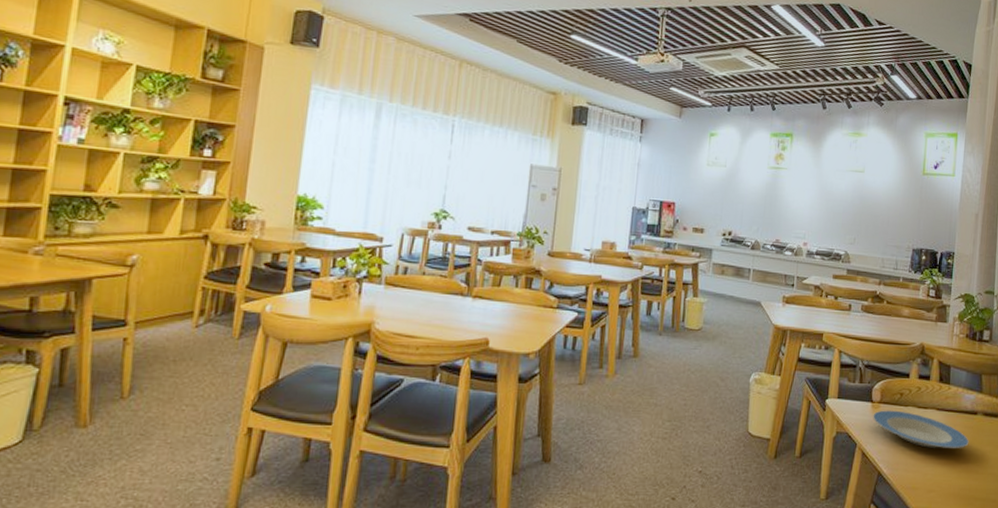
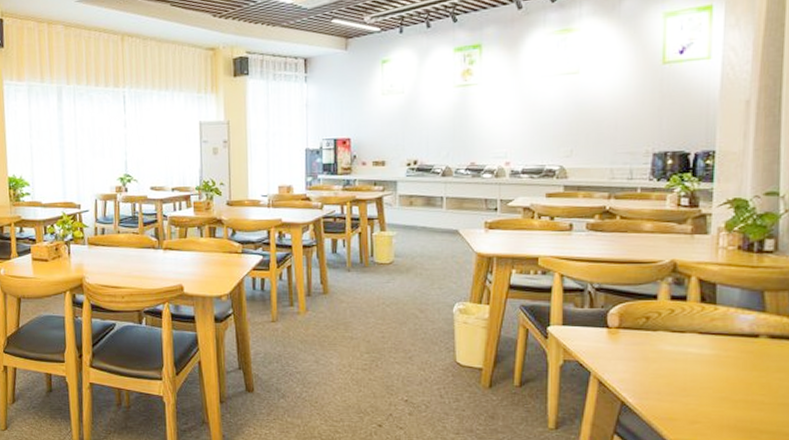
plate: present [873,410,969,448] -> none [610,335,748,376]

